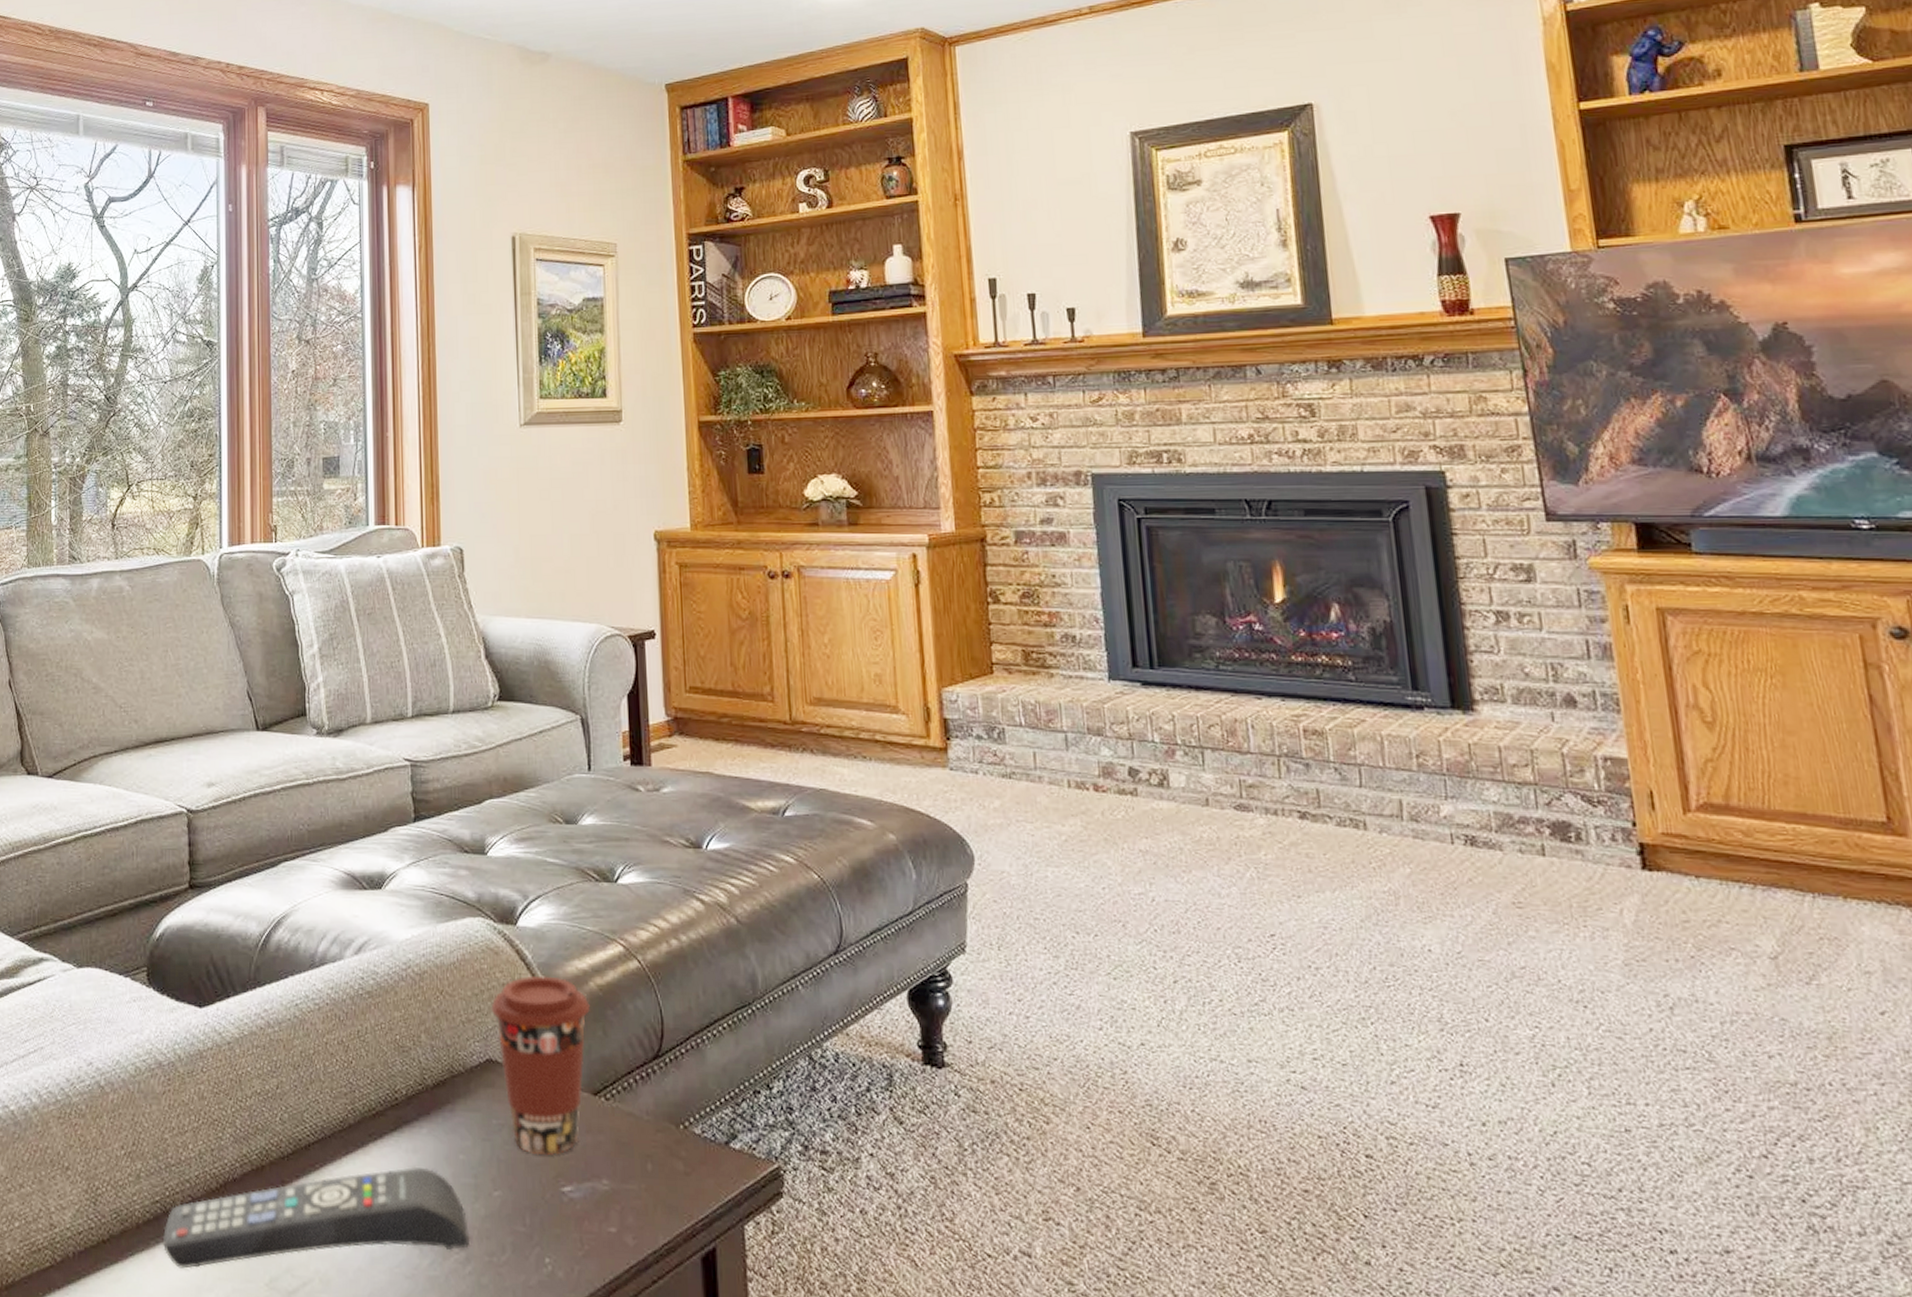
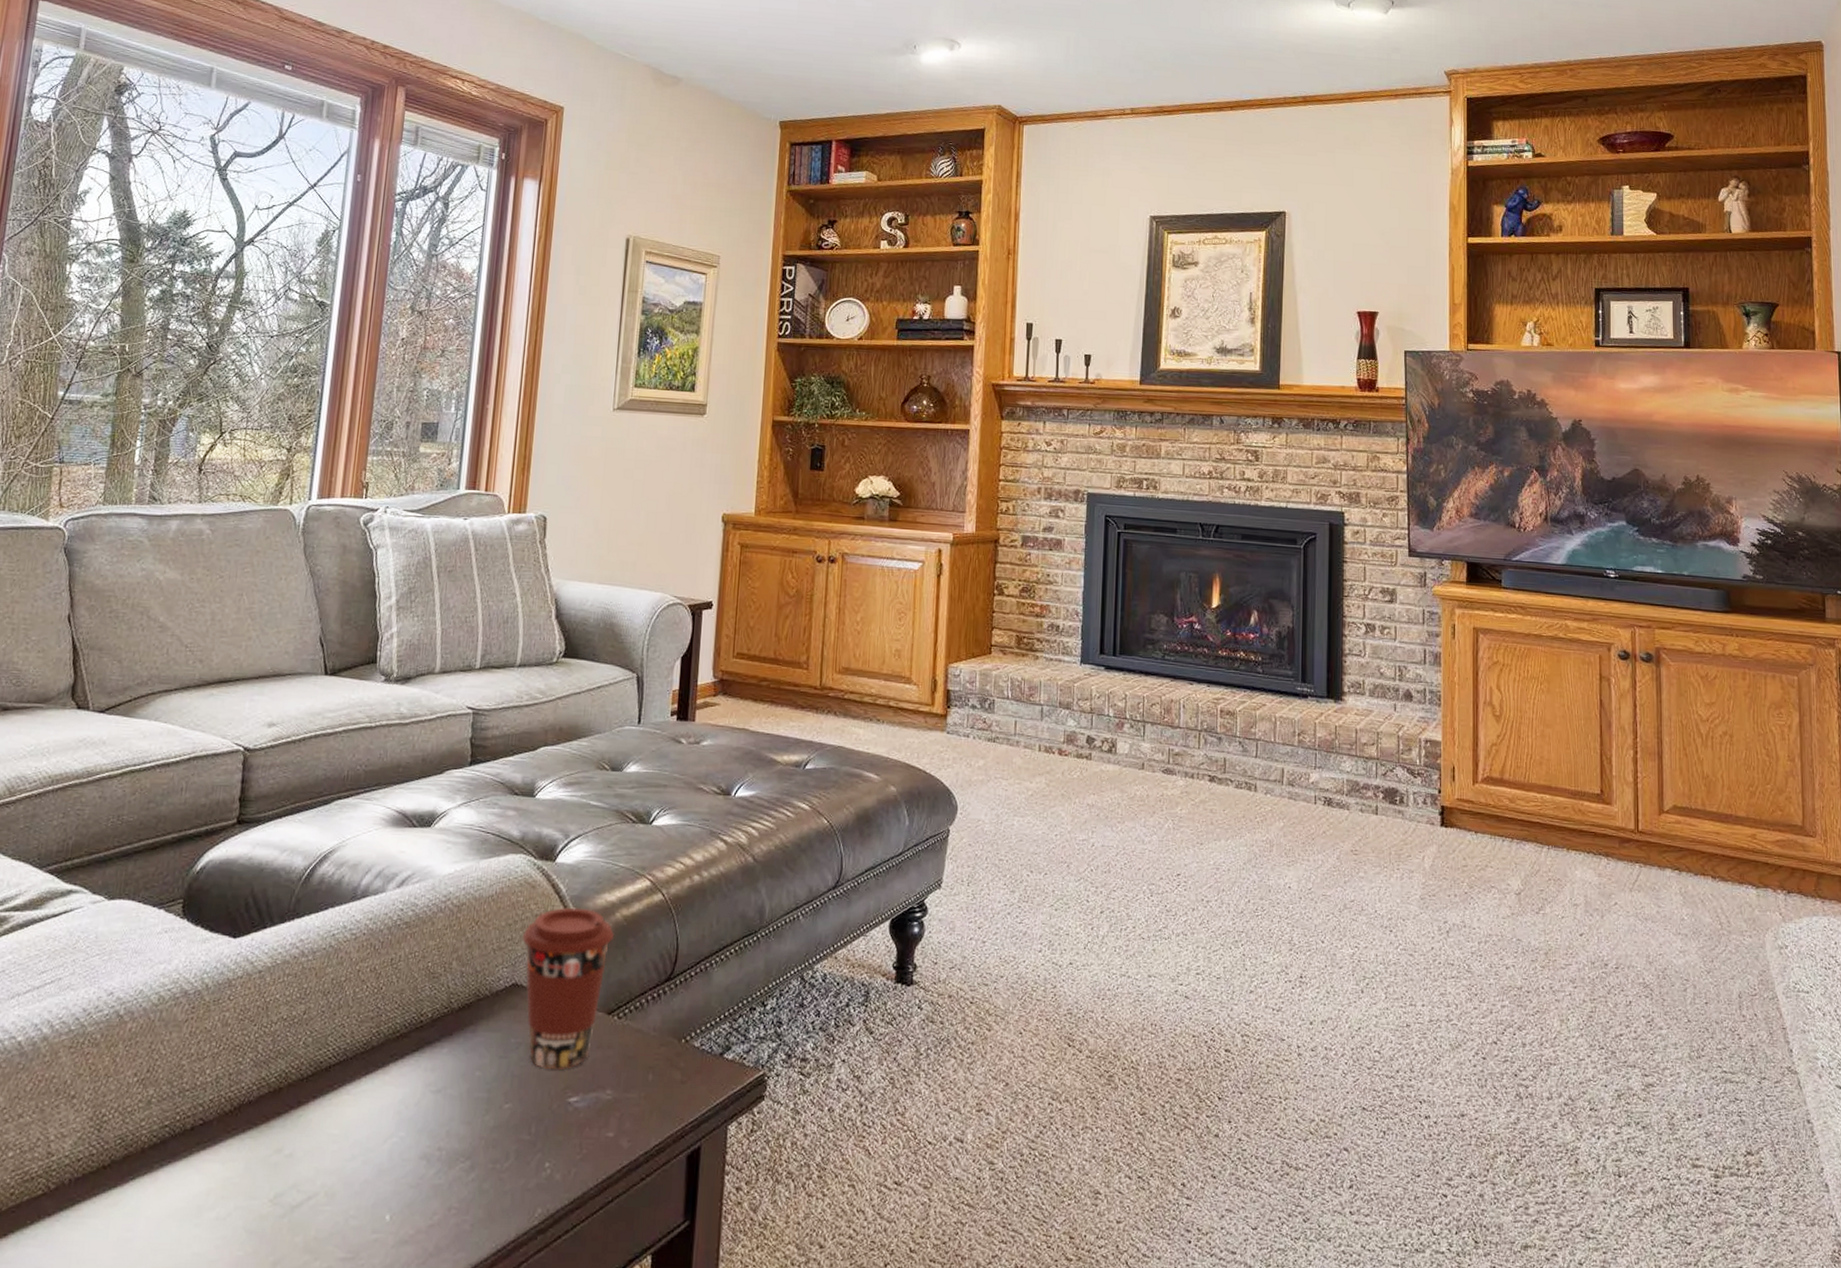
remote control: present [162,1166,469,1269] -> none [166,1083,477,1190]

